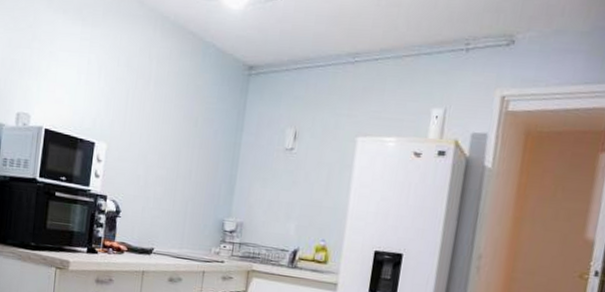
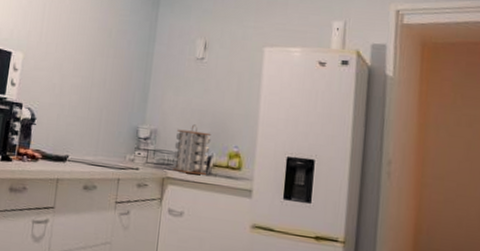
spice rack: none [257,217,298,269] -> present [172,124,211,176]

